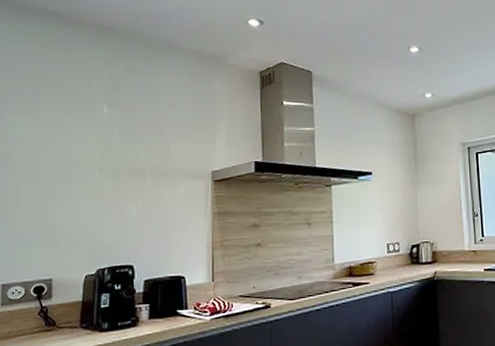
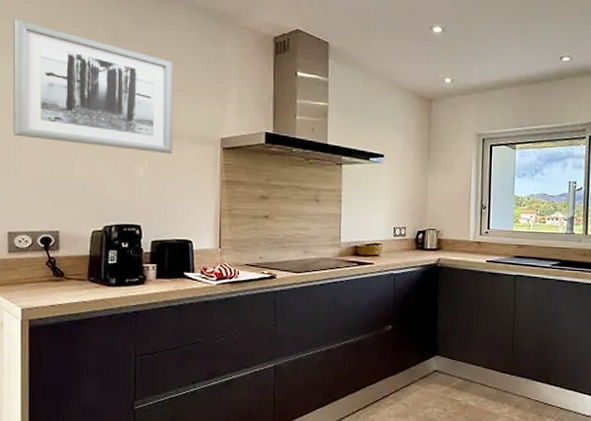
wall art: none [11,78,165,192] -> present [12,18,173,154]

